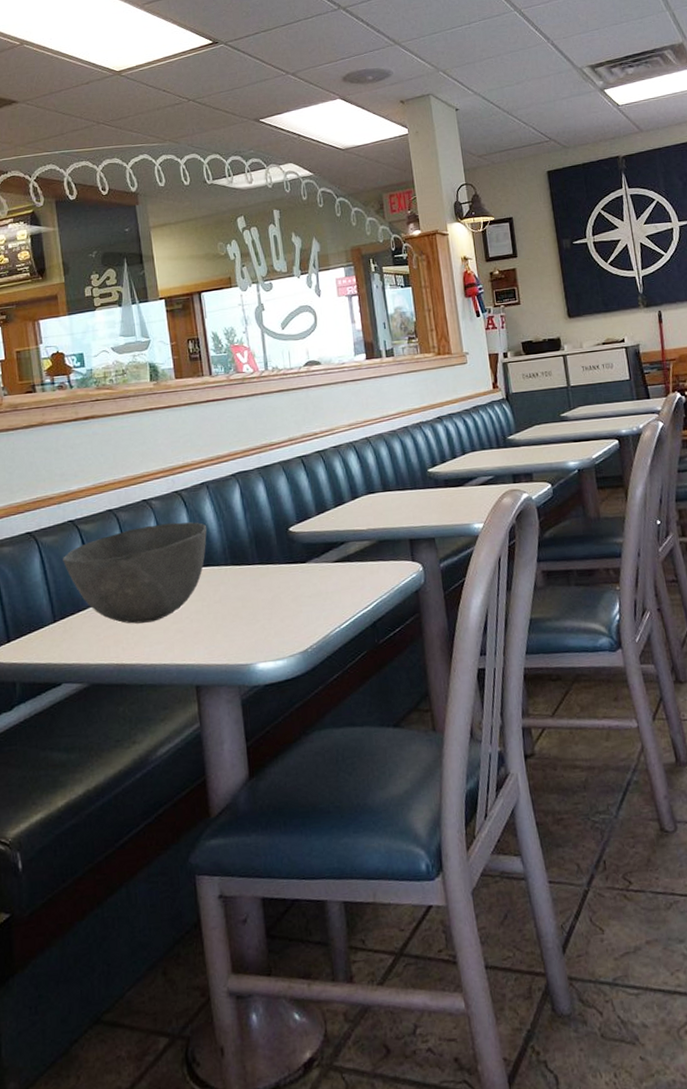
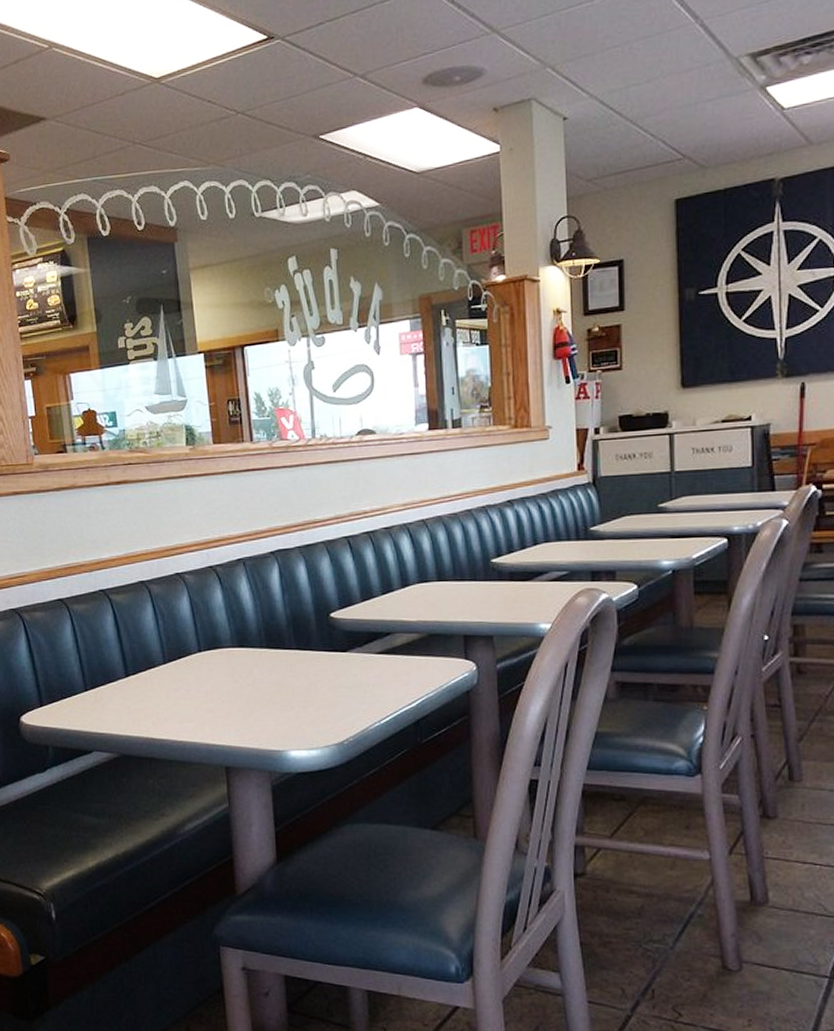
bowl: present [63,522,207,624] -> none [94,599,242,700]

